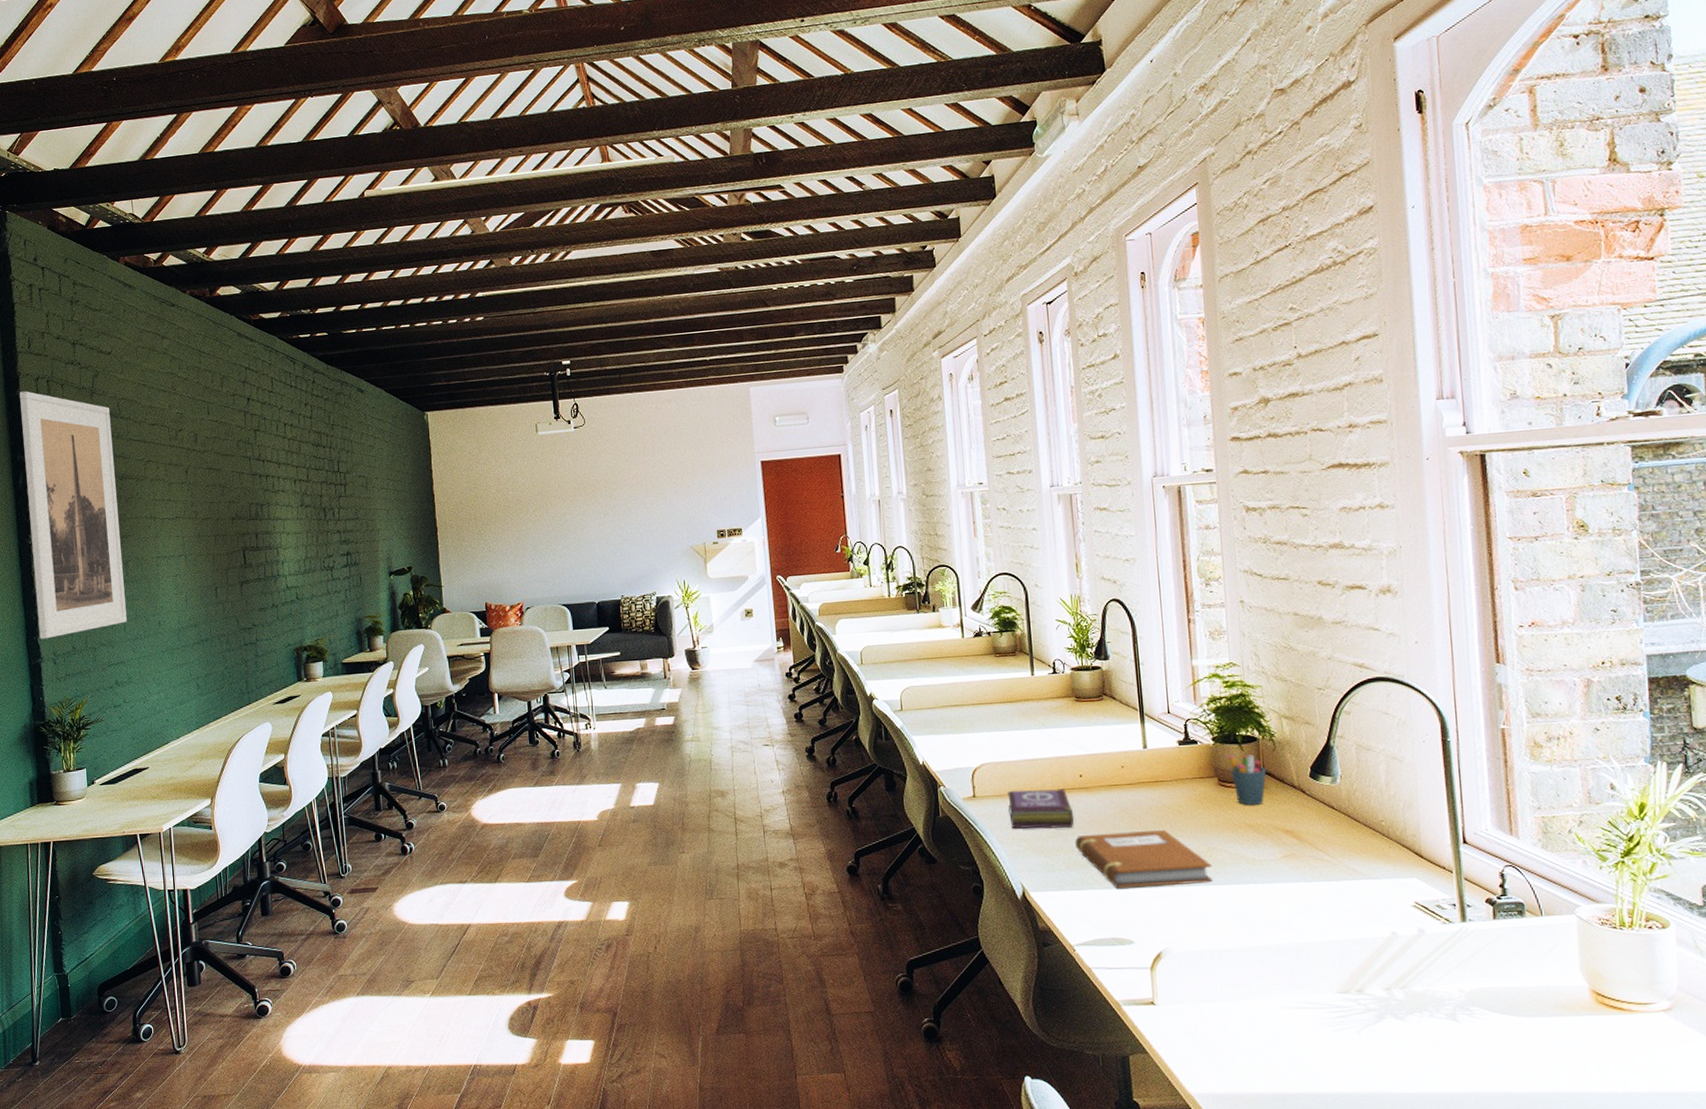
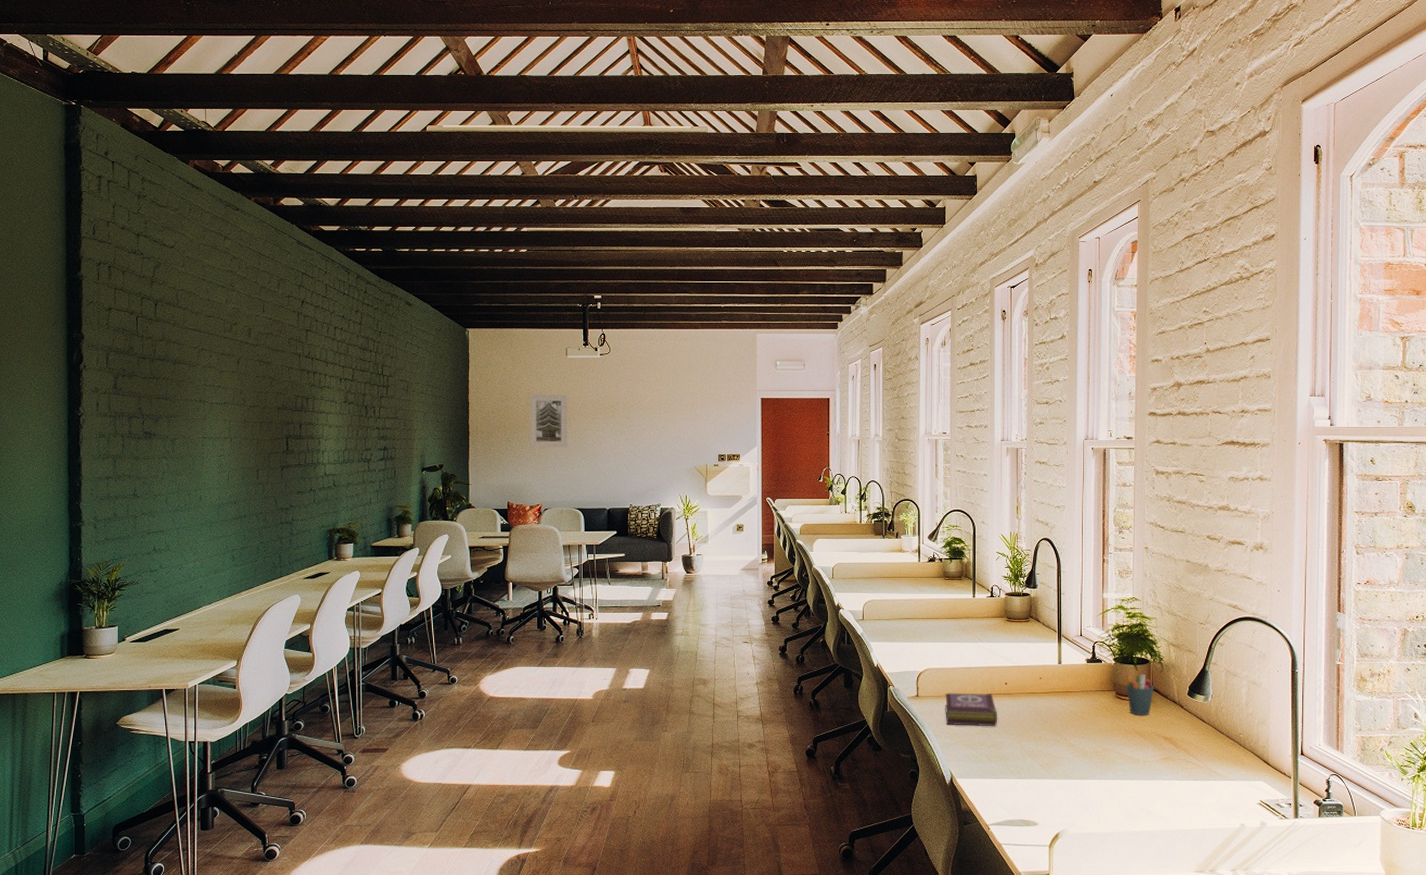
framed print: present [19,391,127,640] -> none [80,274,169,505]
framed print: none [500,476,547,540] -> present [530,395,568,448]
notebook: present [1075,830,1213,888] -> none [997,731,1105,779]

